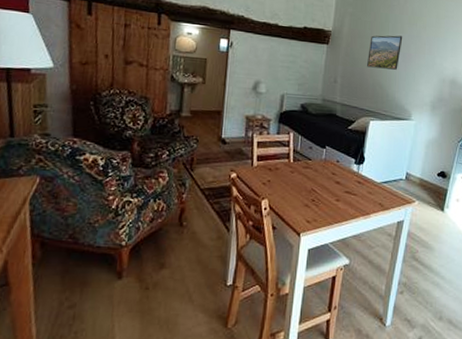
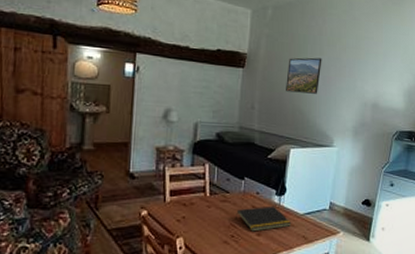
notepad: none [317,173,369,197] -> present [236,205,292,232]

